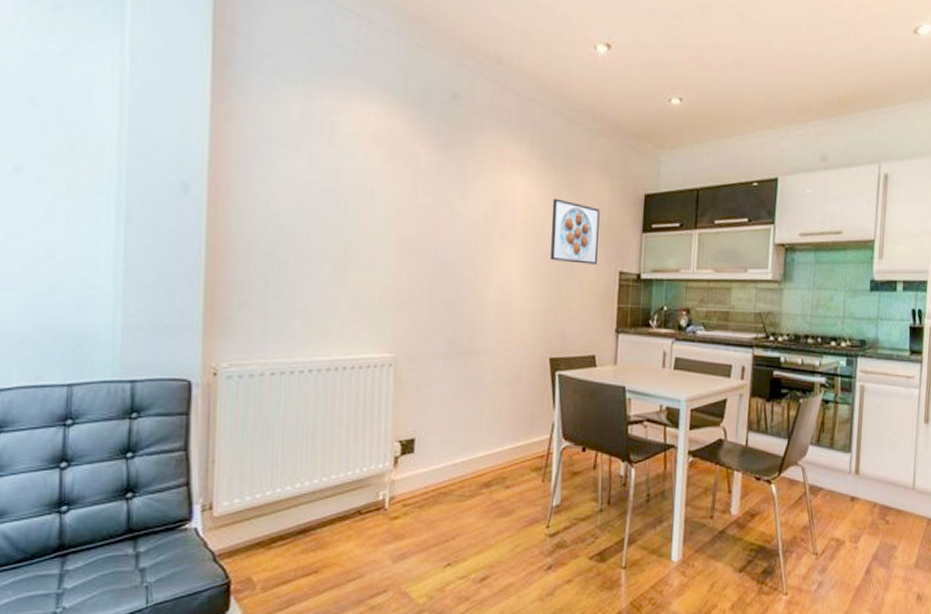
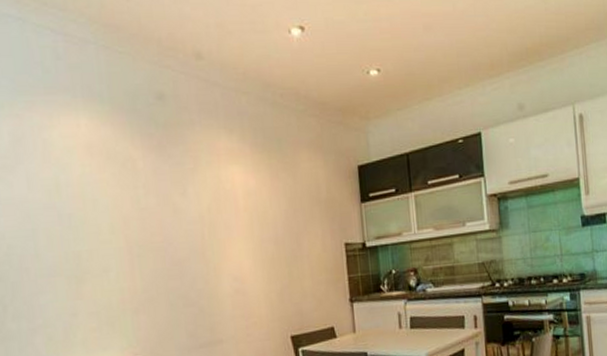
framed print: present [550,198,600,265] -> none [270,182,323,242]

